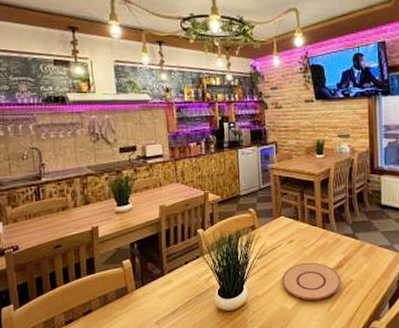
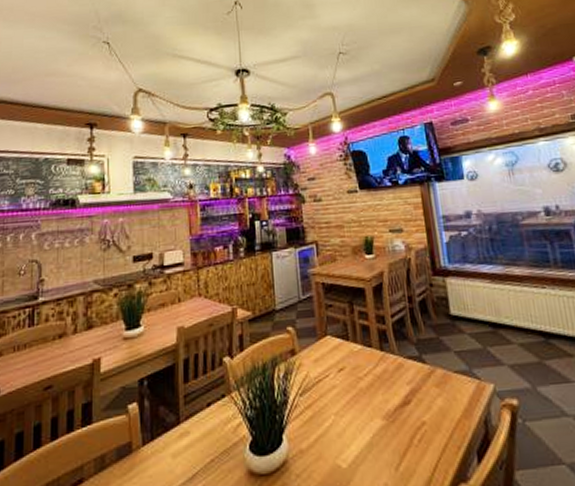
plate: present [282,262,342,301] -> none [332,398,411,455]

